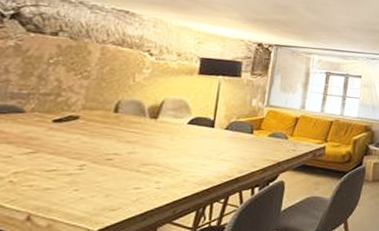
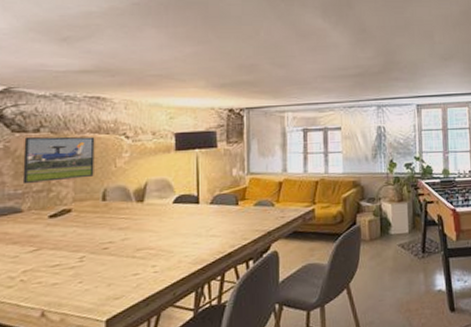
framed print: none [29,38,117,88] -> present [22,136,95,185]

